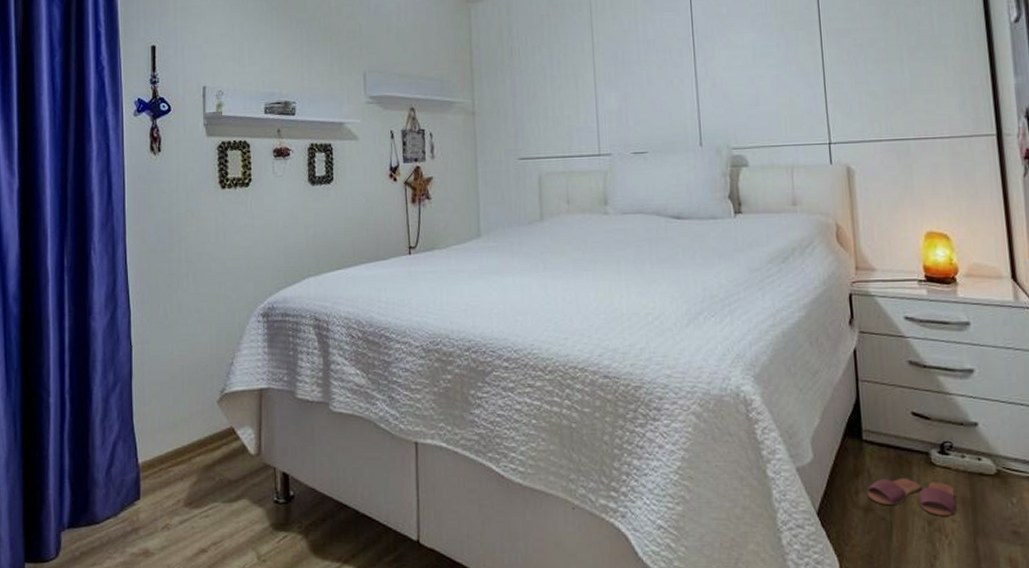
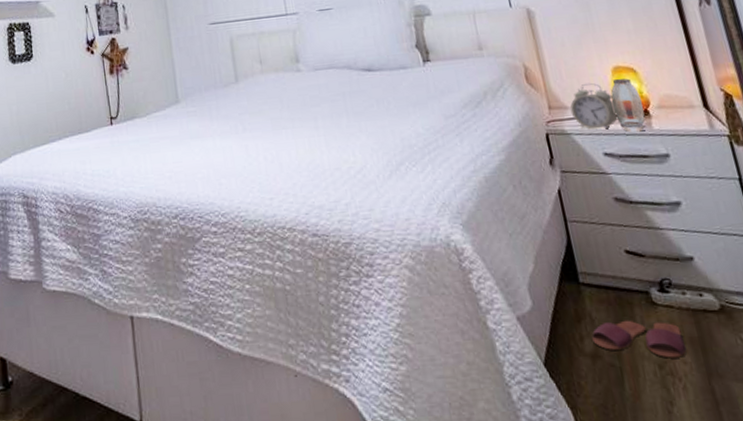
alarm clock: none [877,246,924,295] -> present [570,82,618,131]
vase: none [920,245,952,299] -> present [610,78,646,133]

